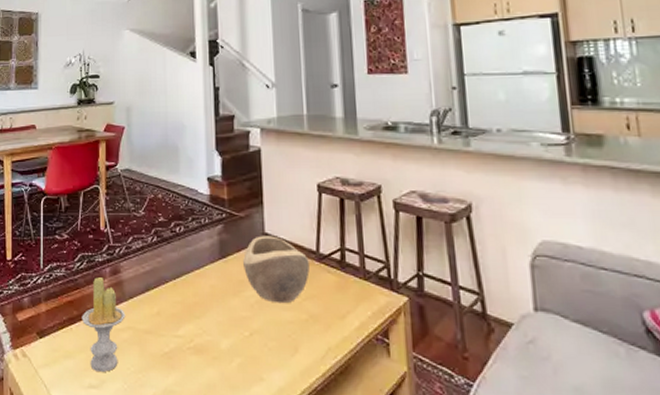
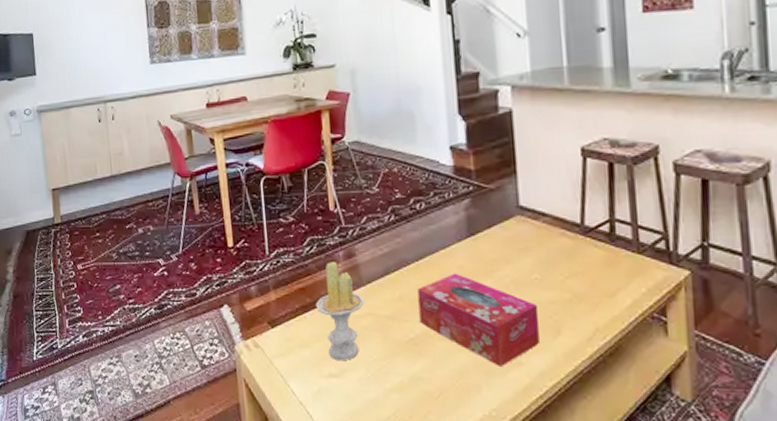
tissue box: none [174,292,279,382] -> present [417,273,539,366]
decorative bowl: present [242,236,310,304] -> none [494,209,573,283]

